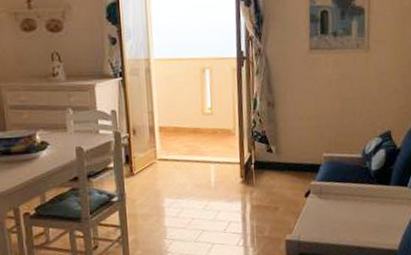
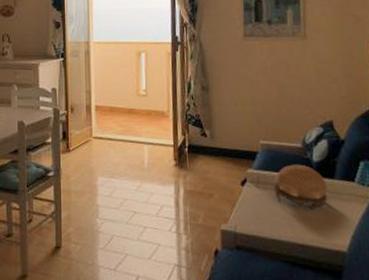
decorative bowl: none [335,173,383,214] -> present [274,164,328,209]

